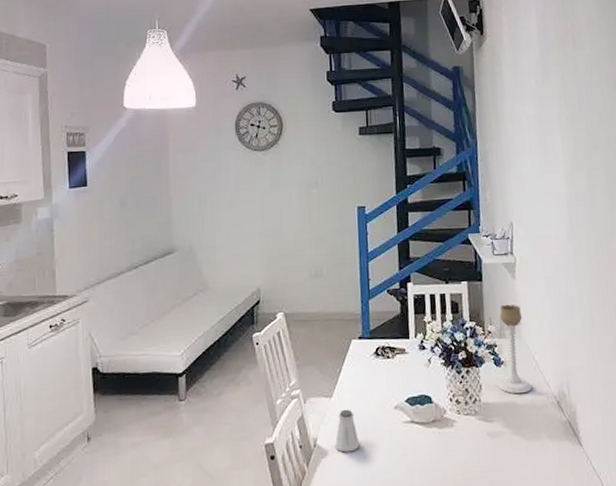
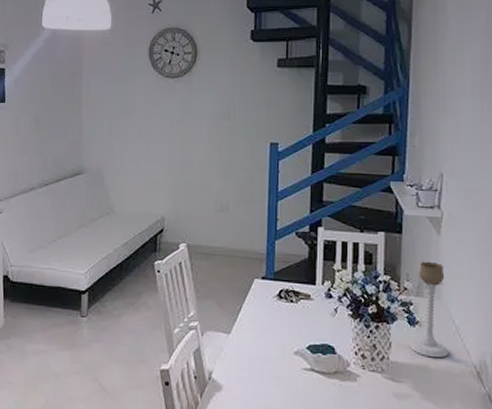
saltshaker: present [334,409,360,453] -> none [229,347,256,390]

